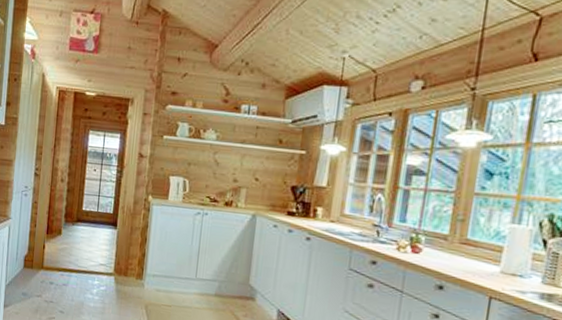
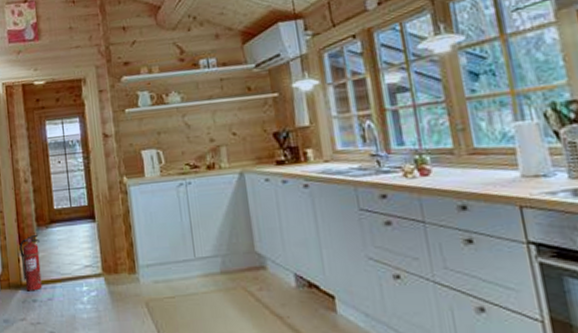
fire extinguisher: none [45,228,66,276] -> present [19,234,42,291]

